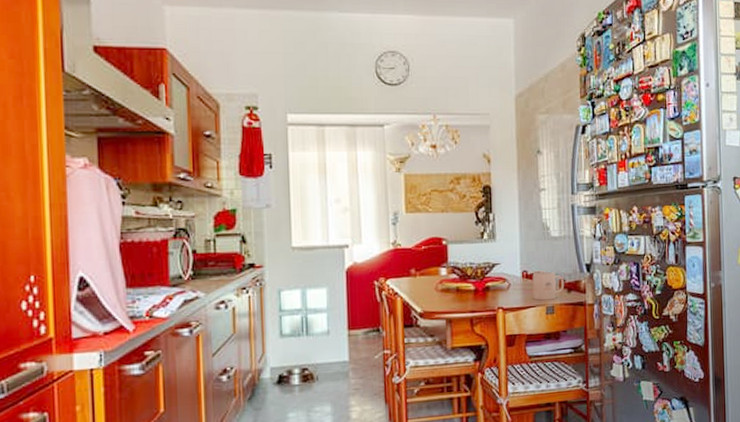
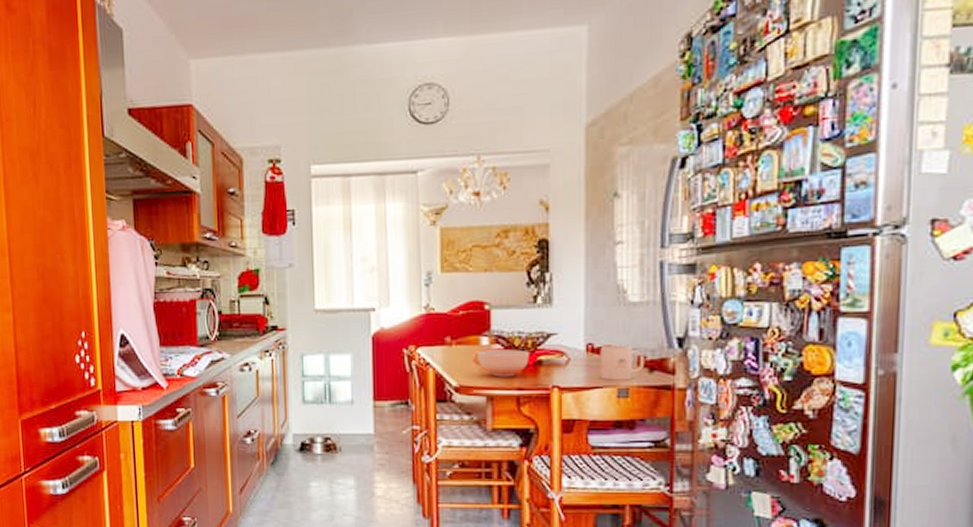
bowl: none [438,278,479,303] -> present [478,349,529,377]

